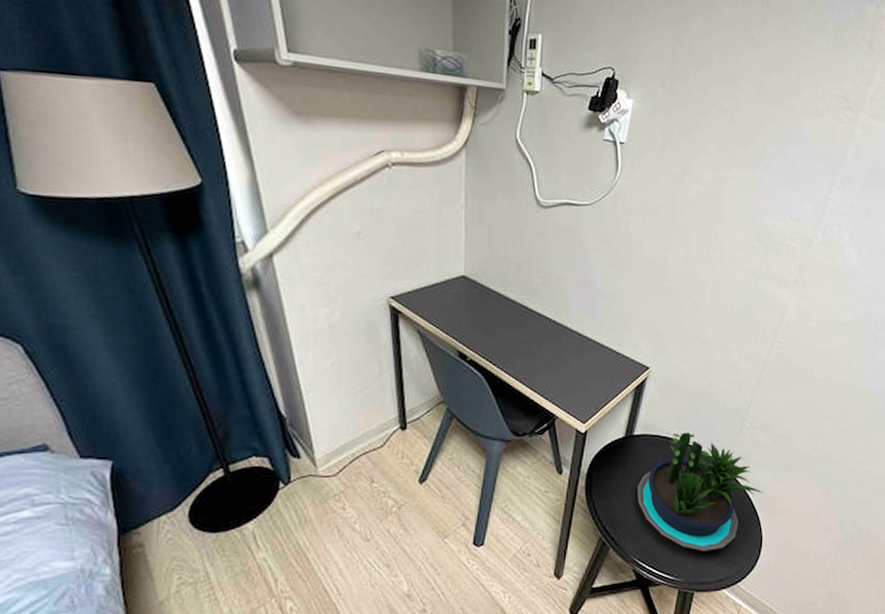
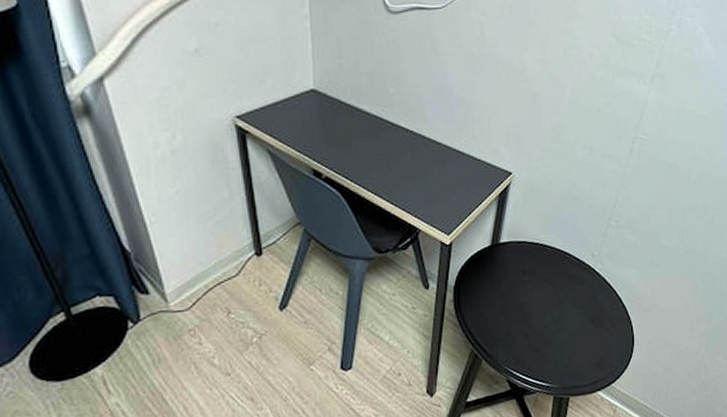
potted plant: present [637,432,764,552] -> none [507,236,633,355]

